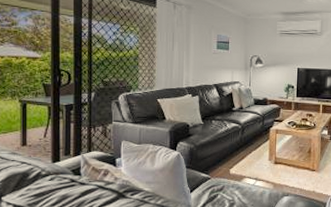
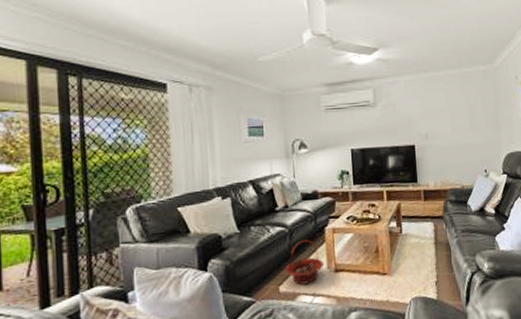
basket: none [235,136,266,170] -> present [284,239,323,285]

